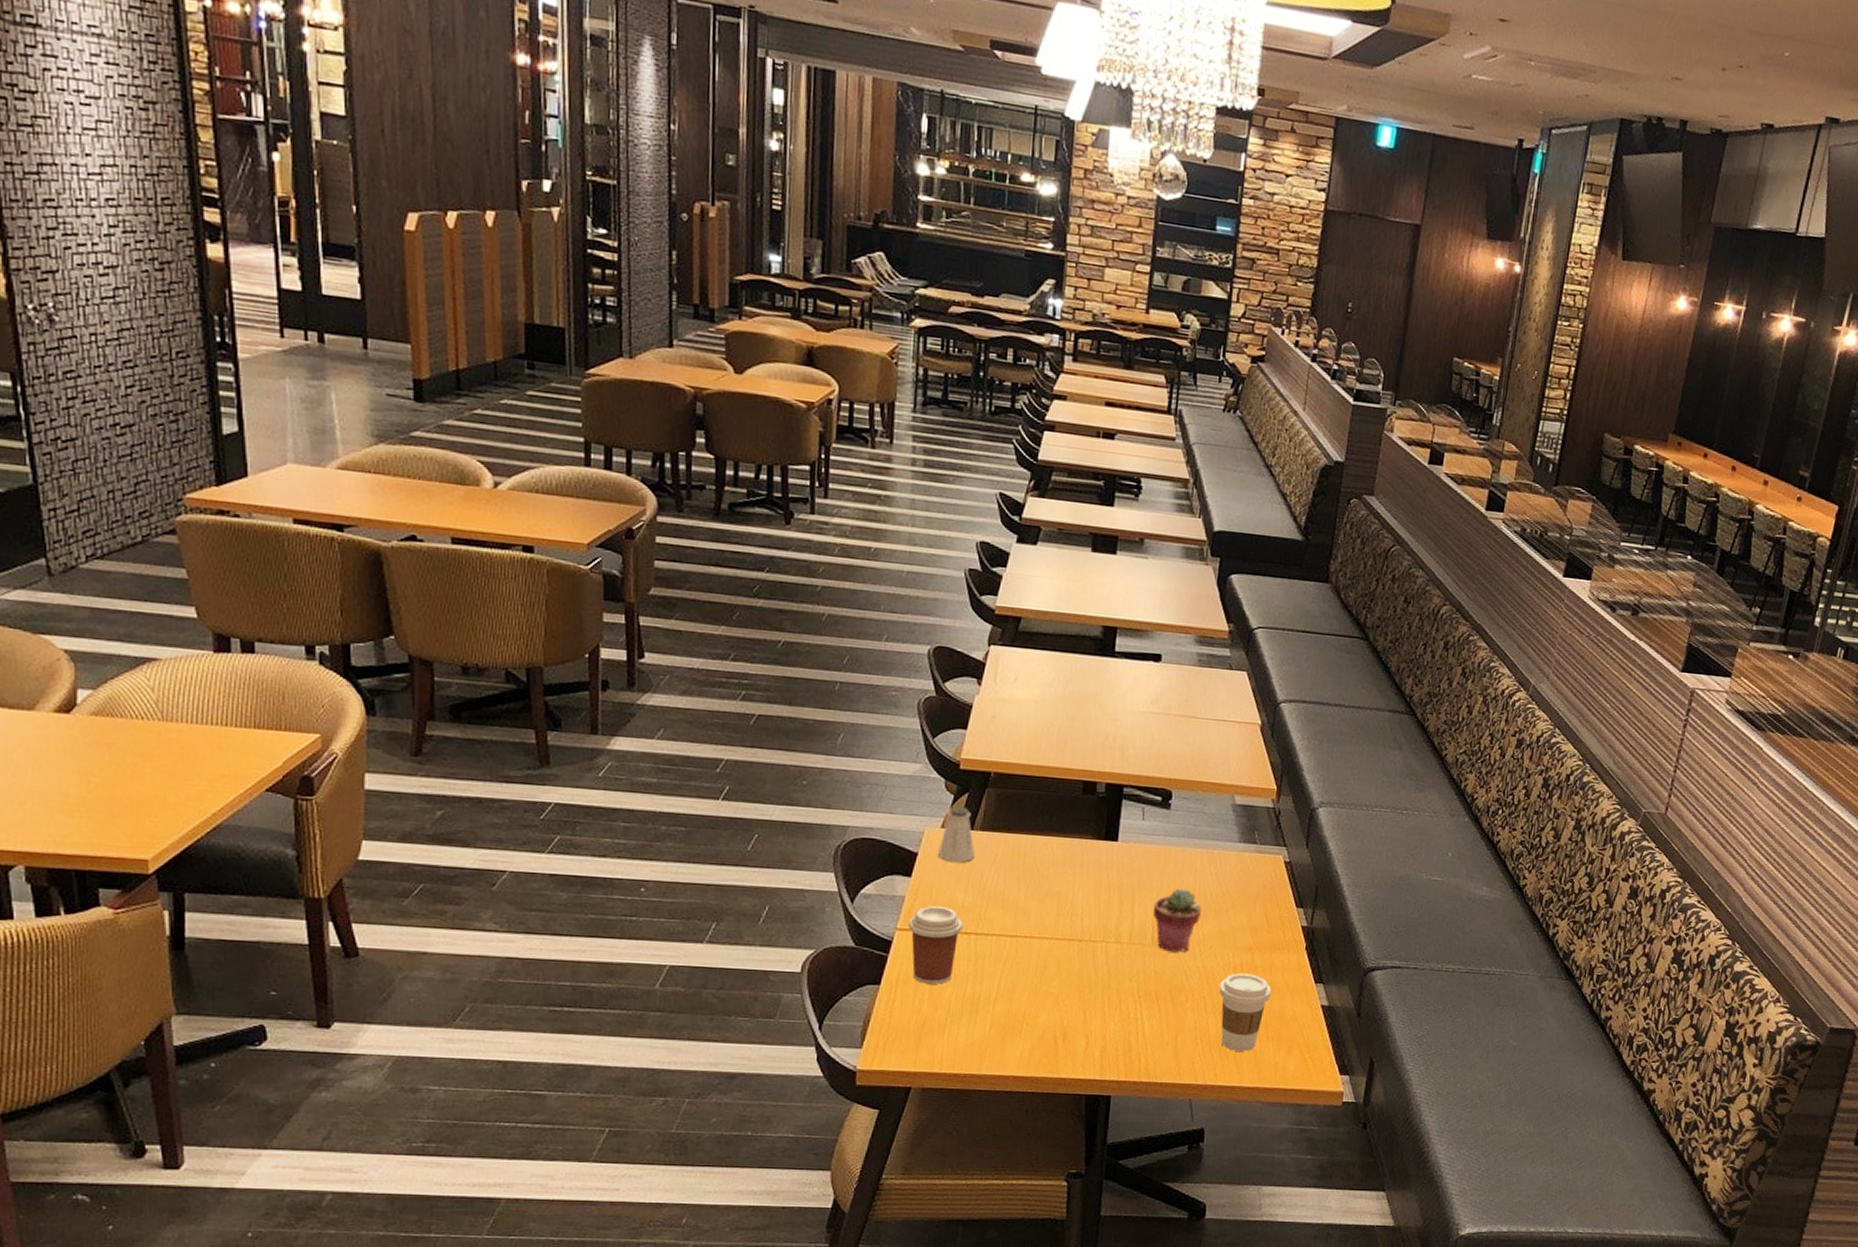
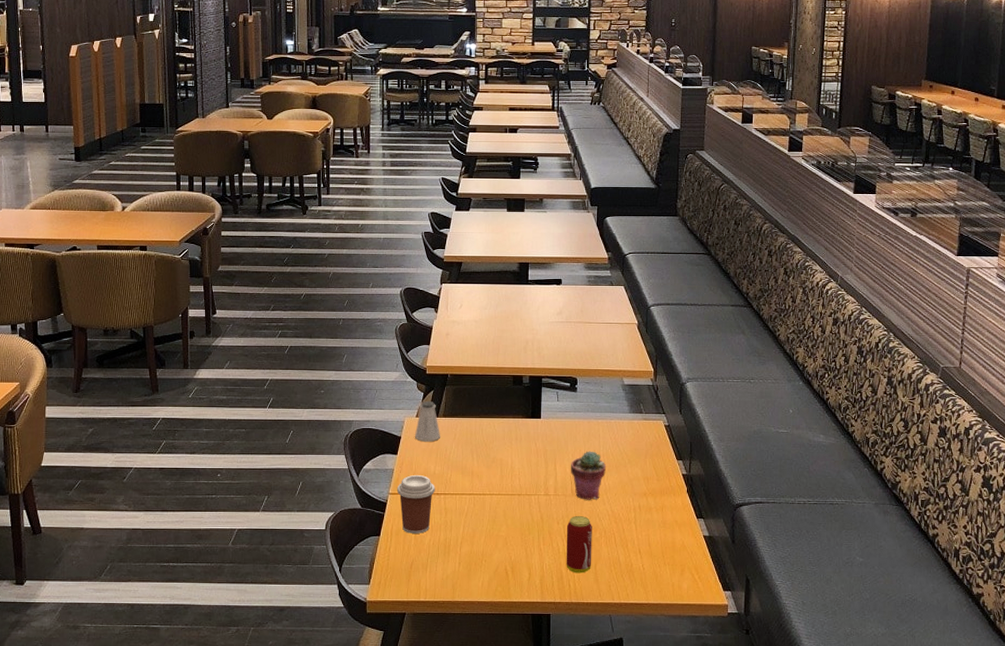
beverage can: none [1137,971,1177,1046] -> present [566,515,592,573]
coffee cup: present [1218,973,1272,1052] -> none [624,514,664,575]

